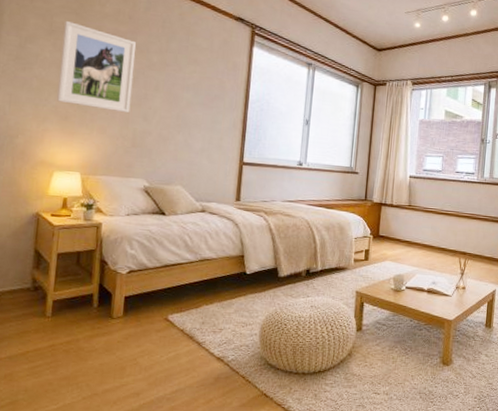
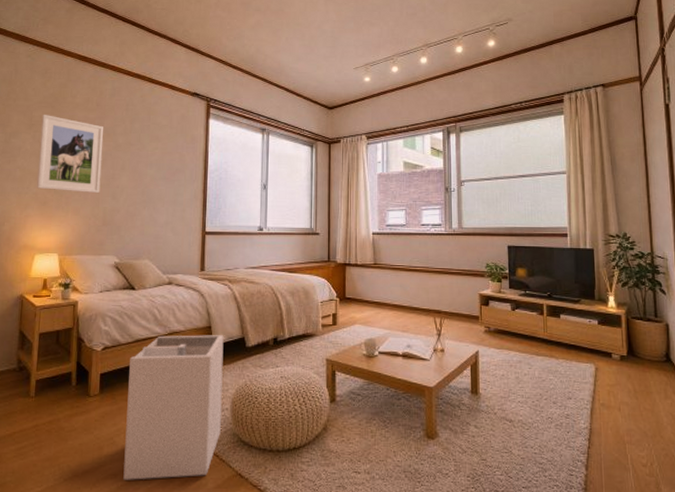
laundry hamper: none [146,262,257,399] -> present [123,335,224,480]

